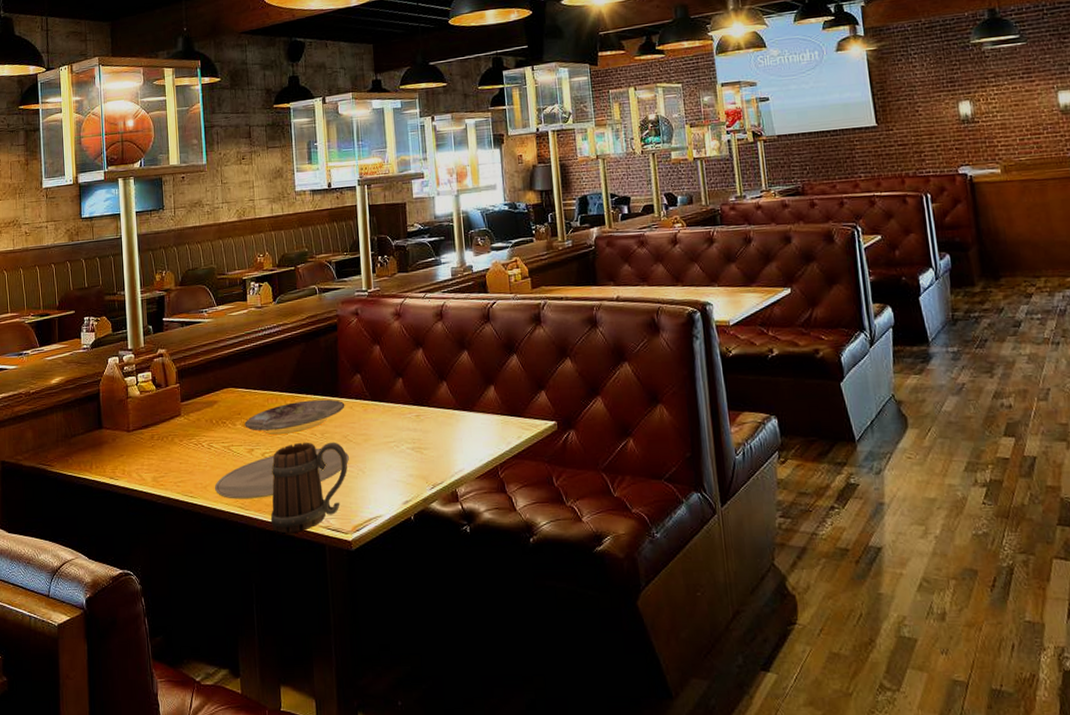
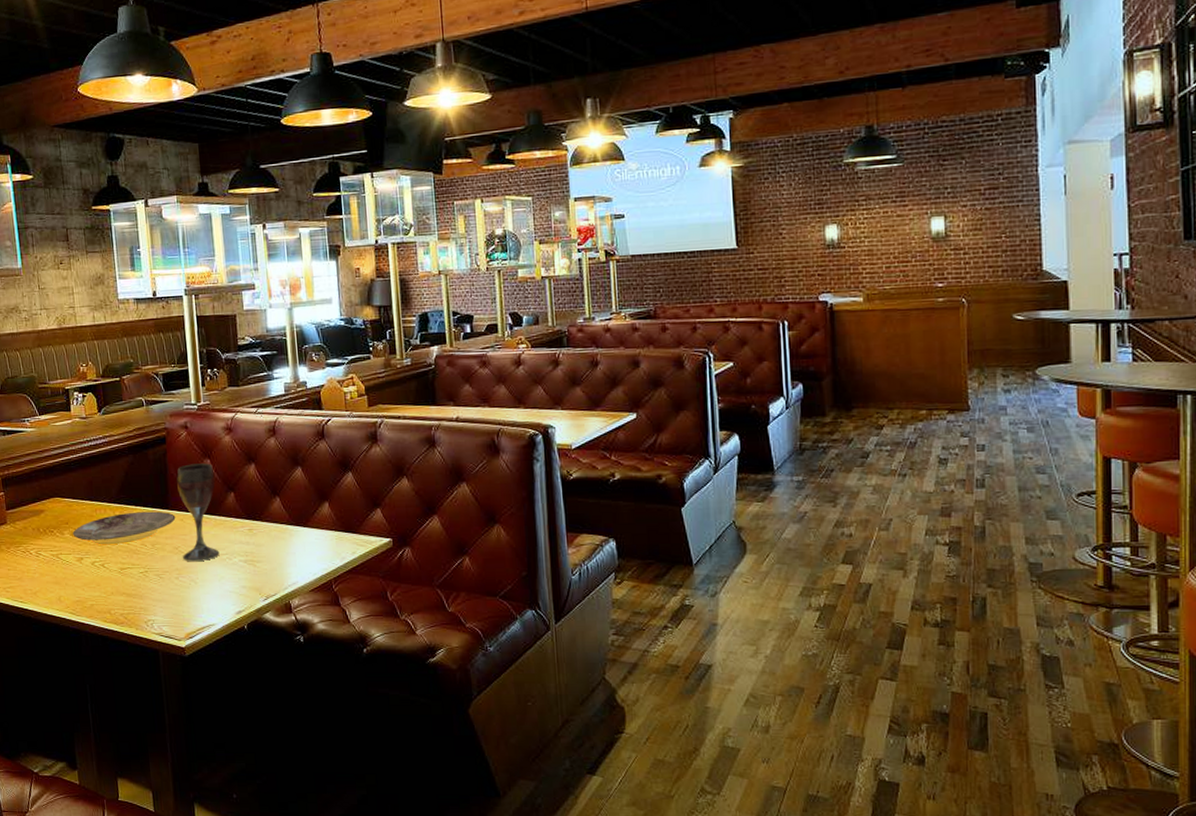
plate: present [214,448,350,499] -> none [44,558,182,606]
beer mug: present [270,442,348,534] -> none [102,552,180,639]
cup: none [347,349,387,451] -> present [176,463,220,562]

